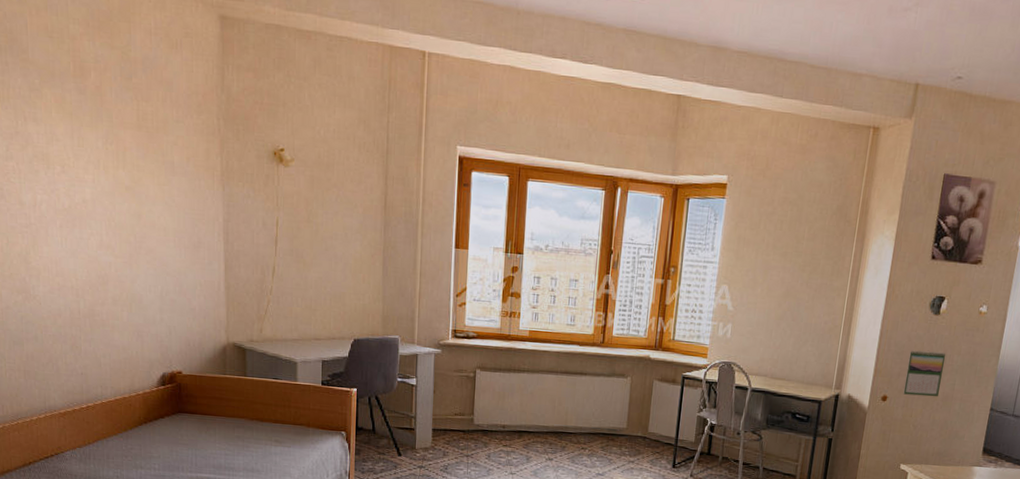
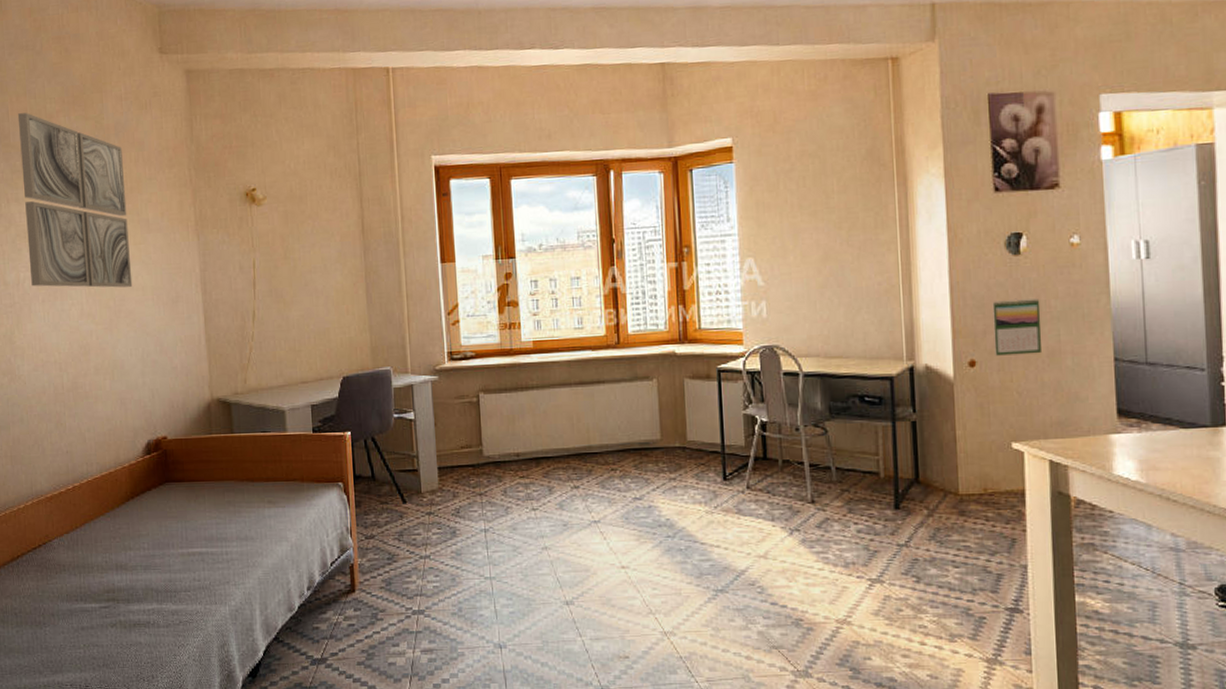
wall art: none [37,28,154,226] -> present [17,113,133,288]

